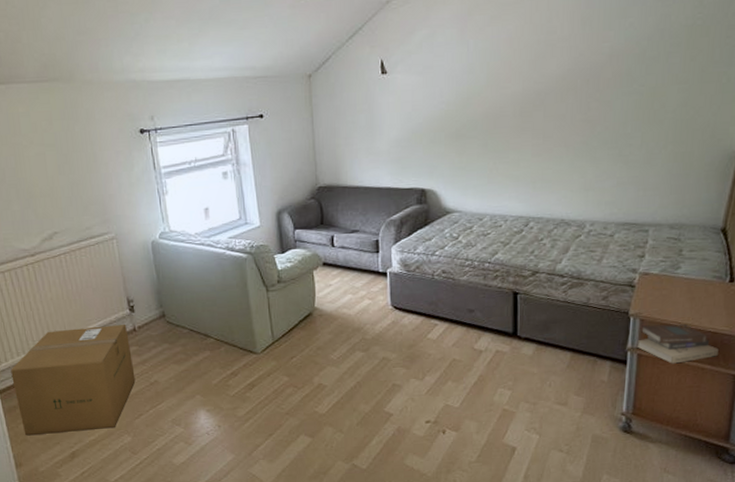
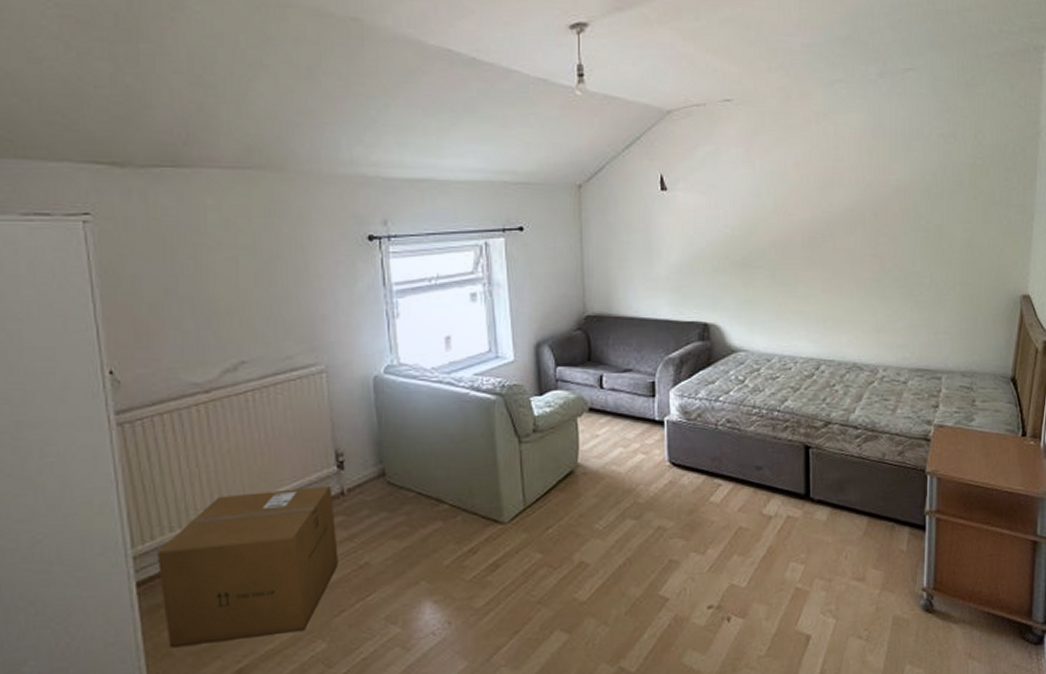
books: present [636,323,719,364] -> none [935,482,1016,529]

